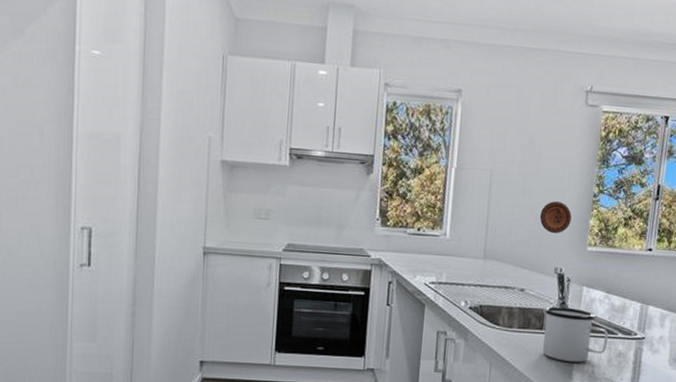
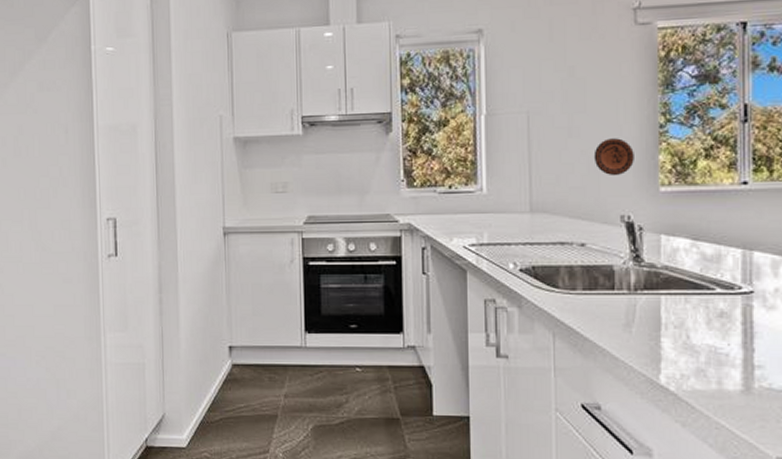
mug: present [543,306,608,362] -> none [613,261,702,326]

